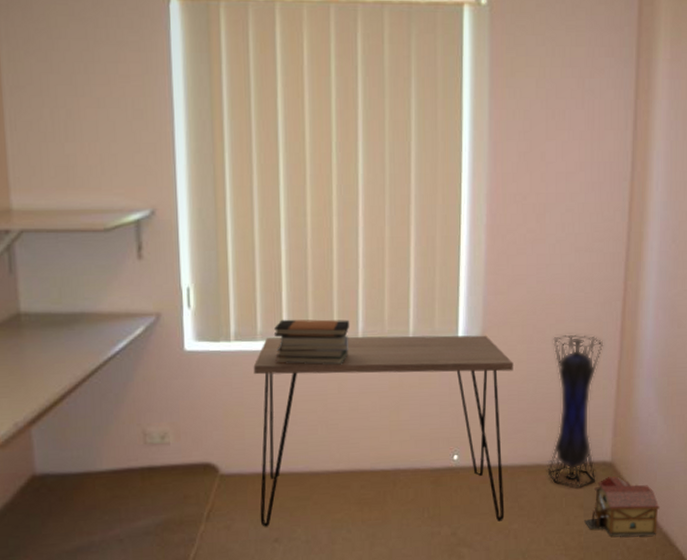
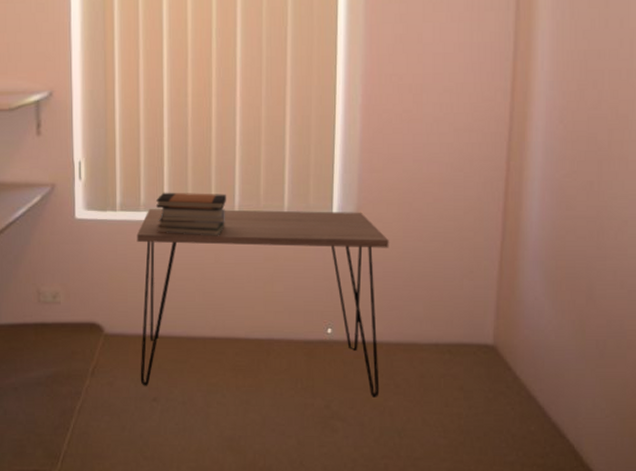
lantern: present [547,334,604,489] -> none [424,213,485,370]
toy house: present [584,476,660,537] -> none [465,360,548,425]

